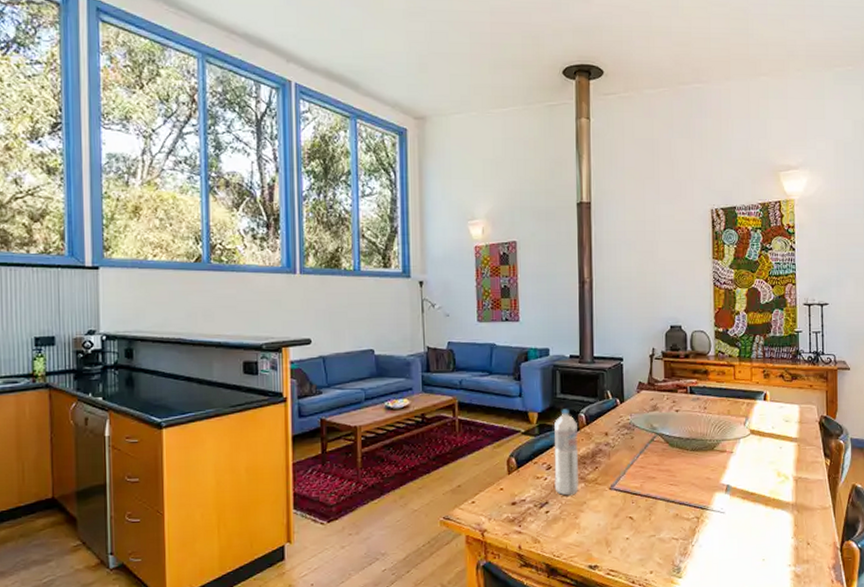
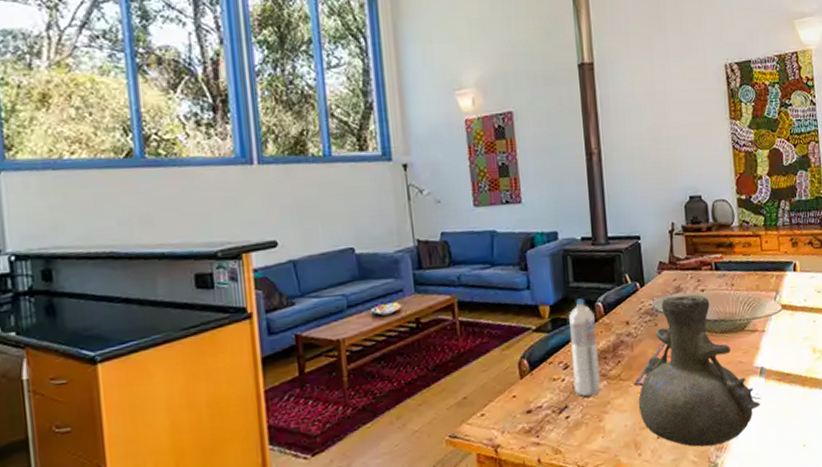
vase: none [611,414,724,551] -> present [638,295,760,447]

